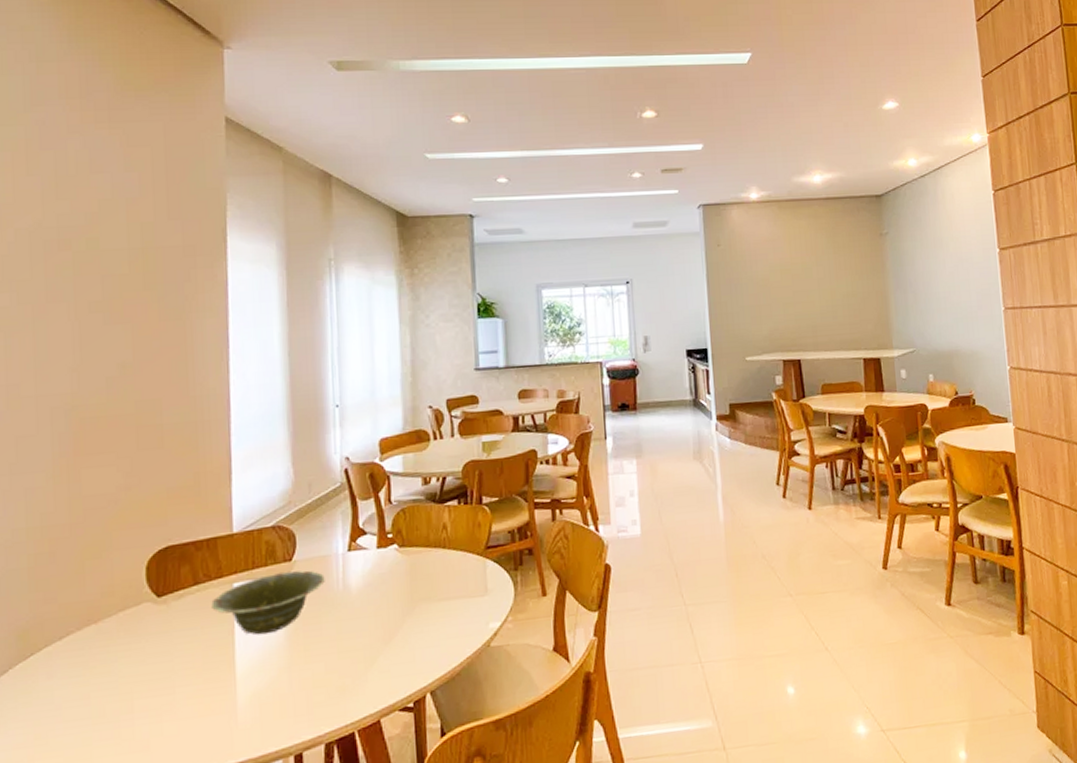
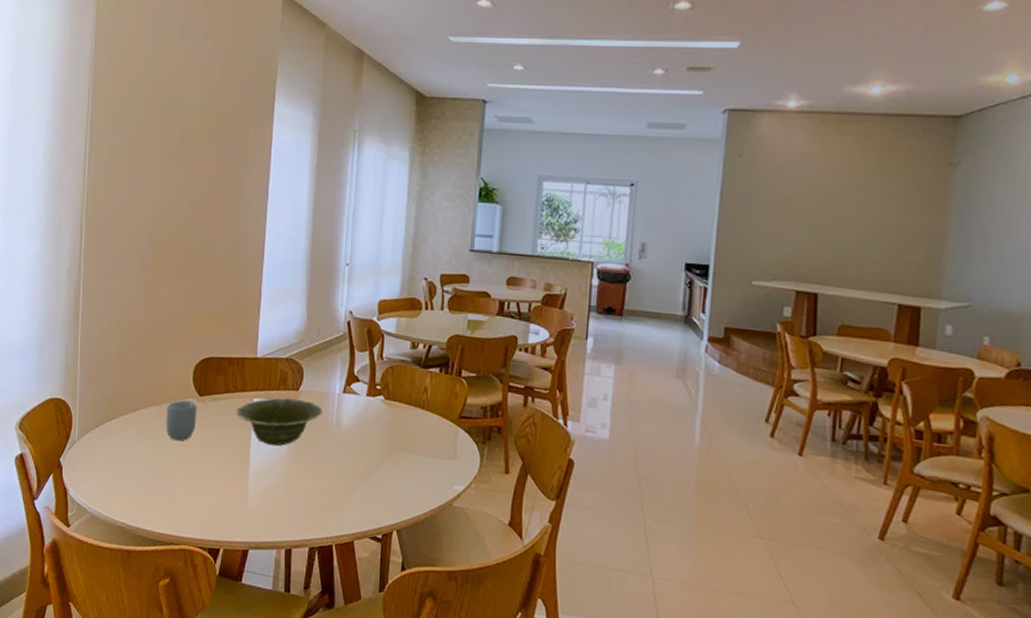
cup: none [111,605,157,662] -> present [166,400,198,441]

